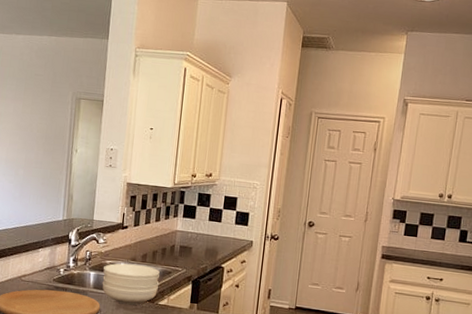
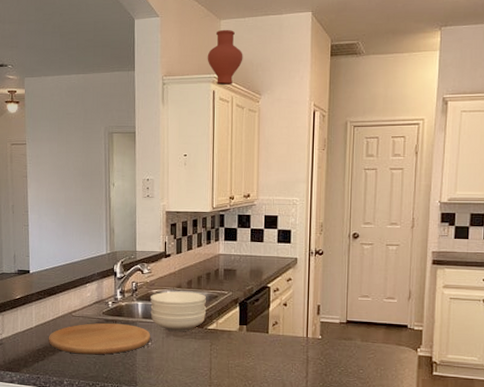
vase: none [181,8,218,65] -> present [207,29,243,86]

